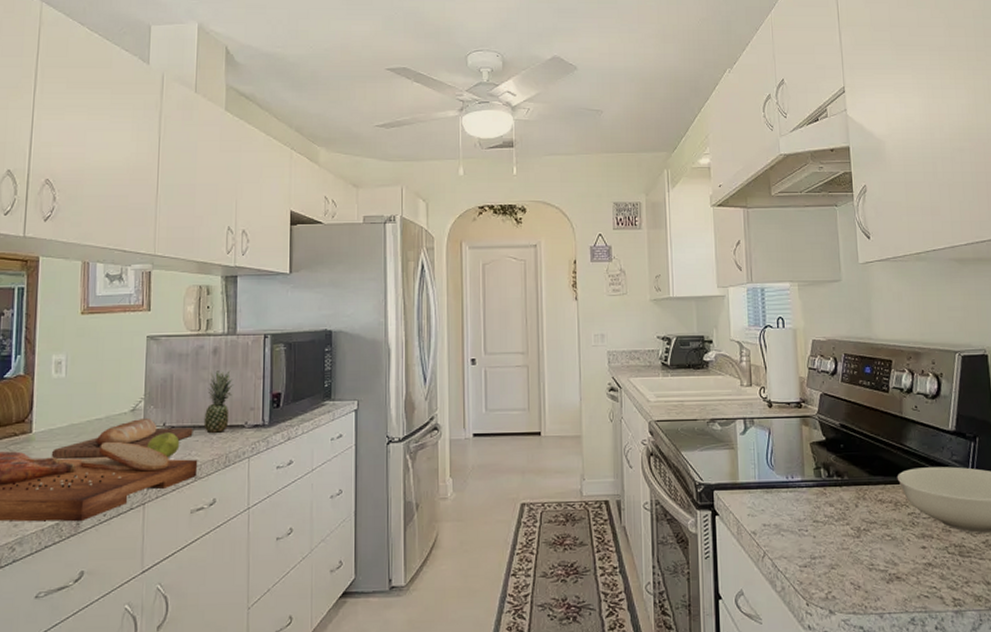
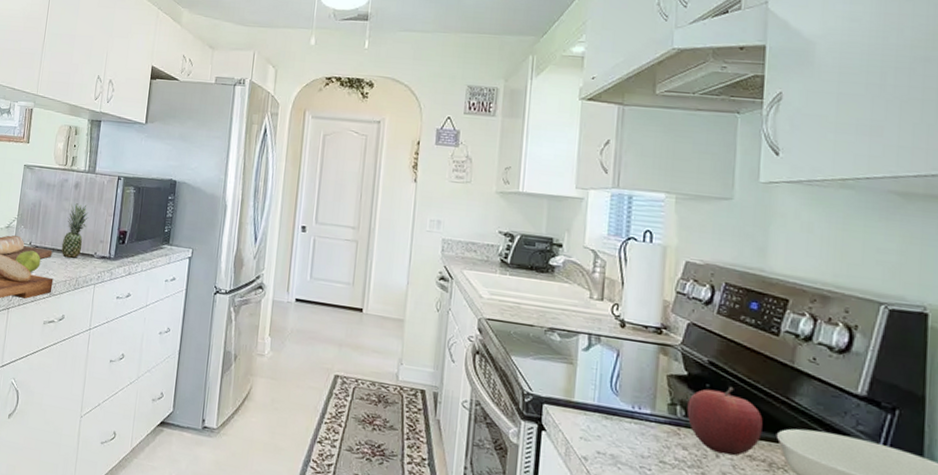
fruit: none [828,443,887,504] -> present [687,386,763,456]

